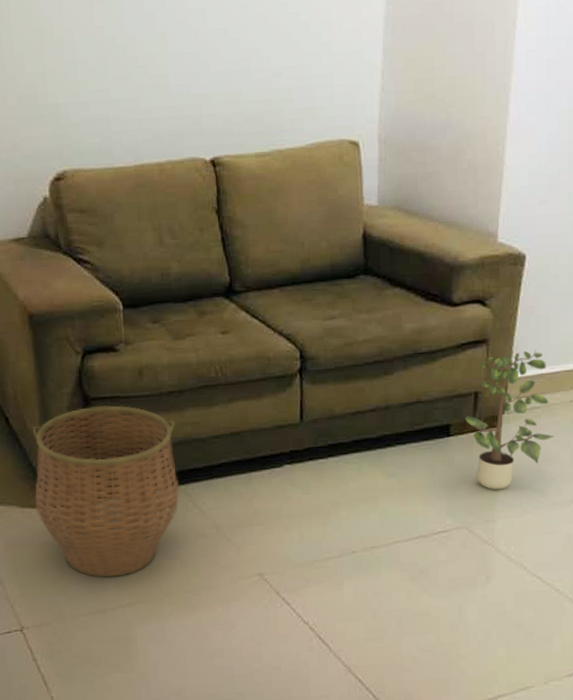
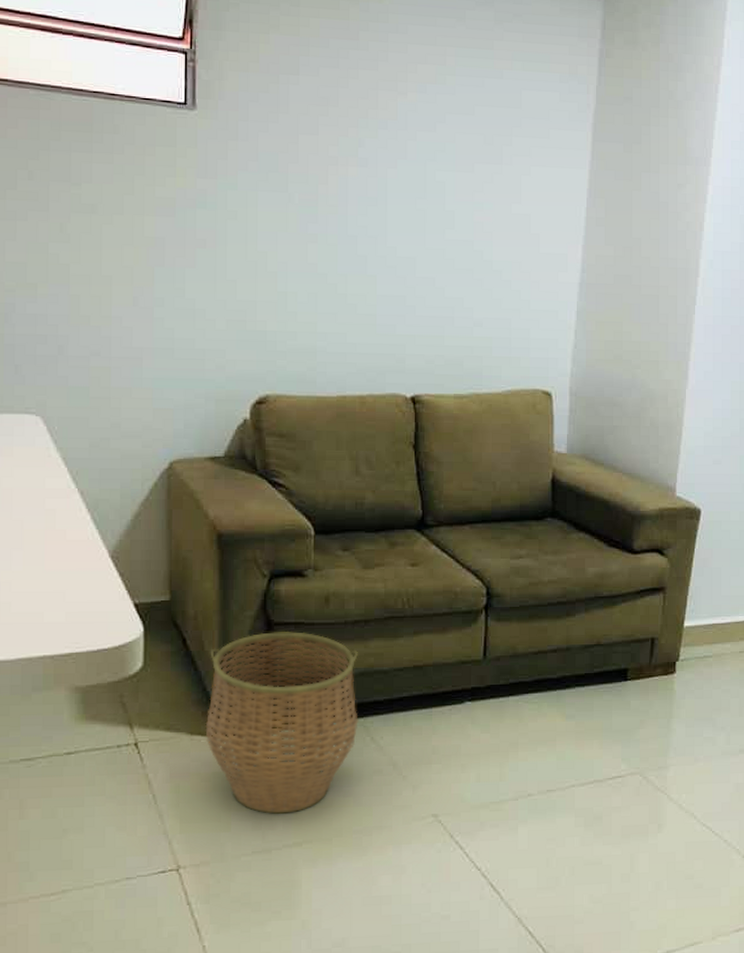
potted plant: present [464,350,554,490] -> none [641,599,725,737]

